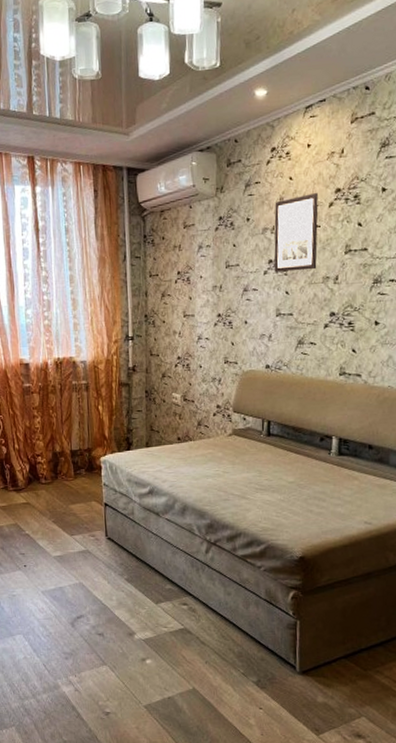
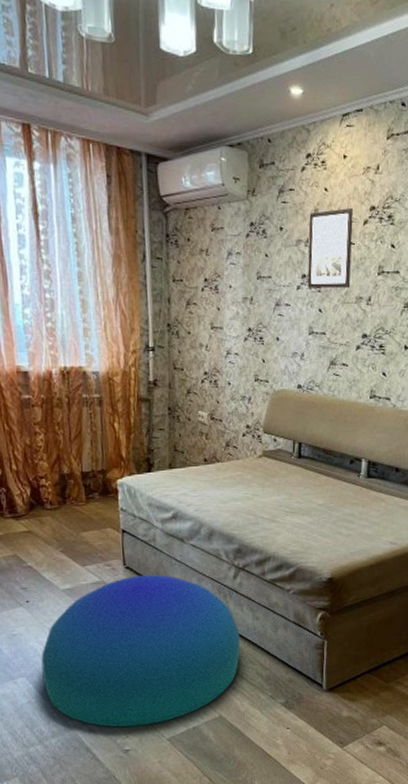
pouf: none [35,546,213,691] -> present [41,574,241,728]

